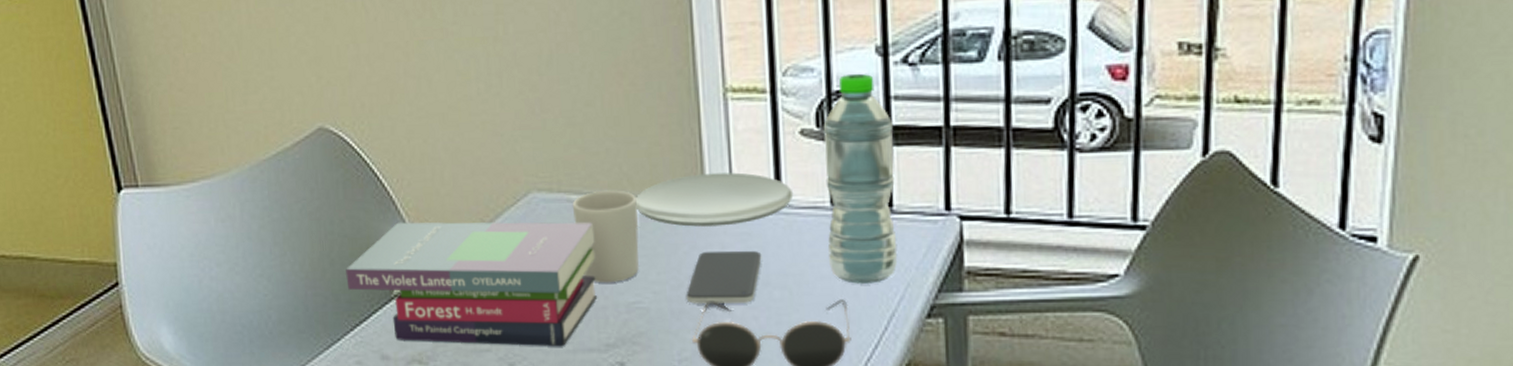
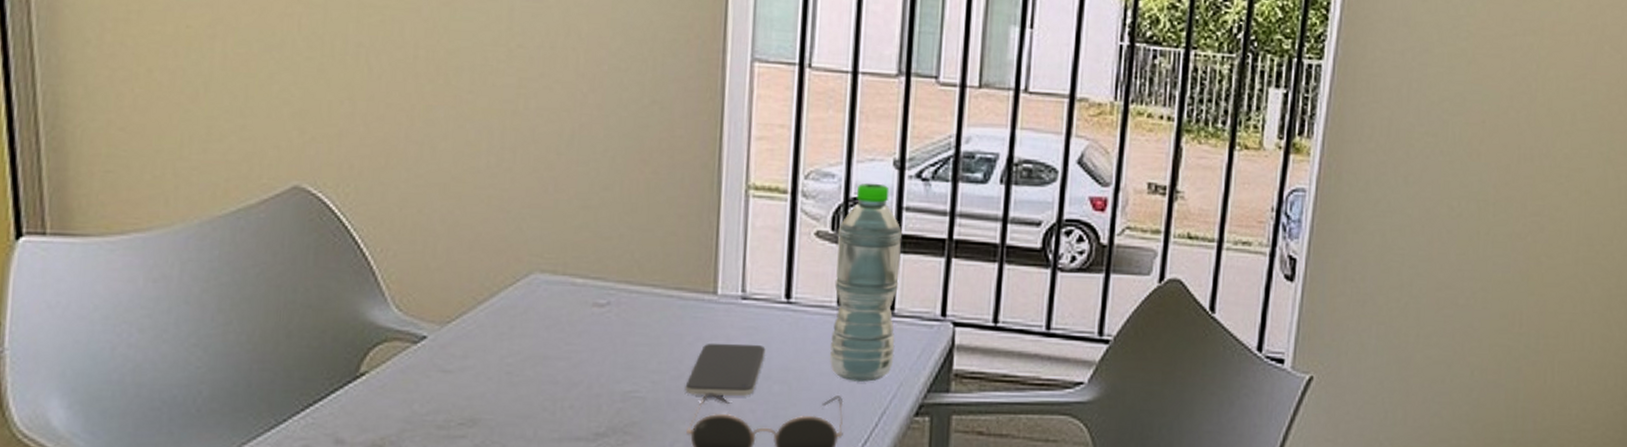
books: present [346,222,598,346] -> none [304,295,597,434]
mug: present [572,190,640,283] -> none [576,276,647,371]
plate: present [636,172,794,227] -> none [645,266,803,319]

